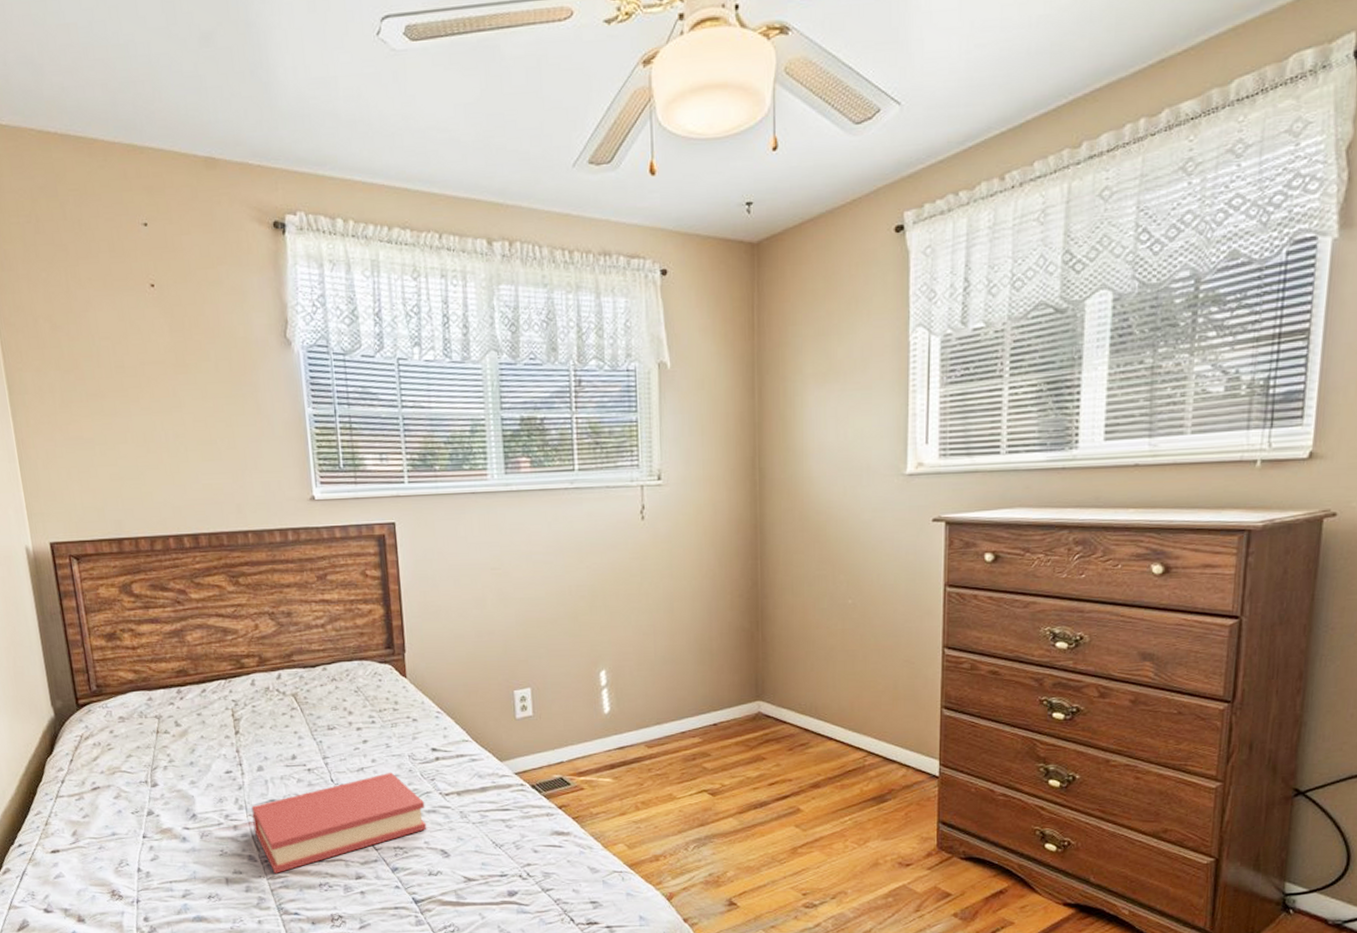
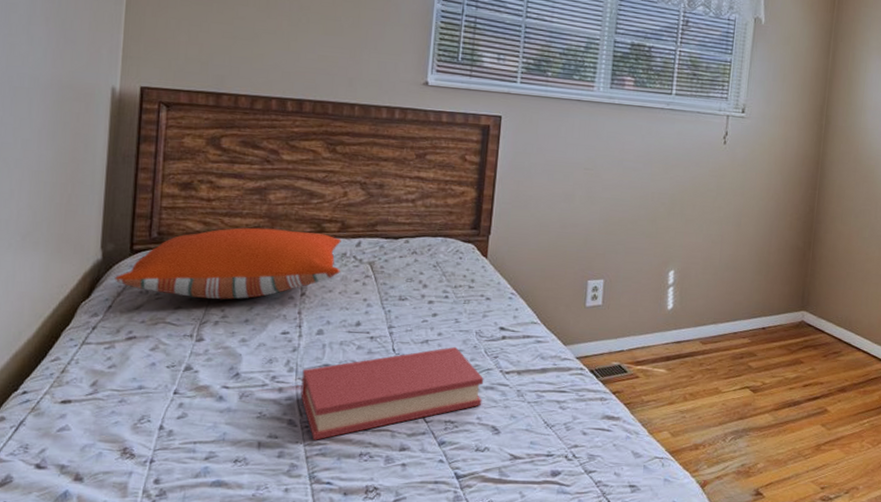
pillow: none [69,670,267,745] -> present [115,227,341,300]

